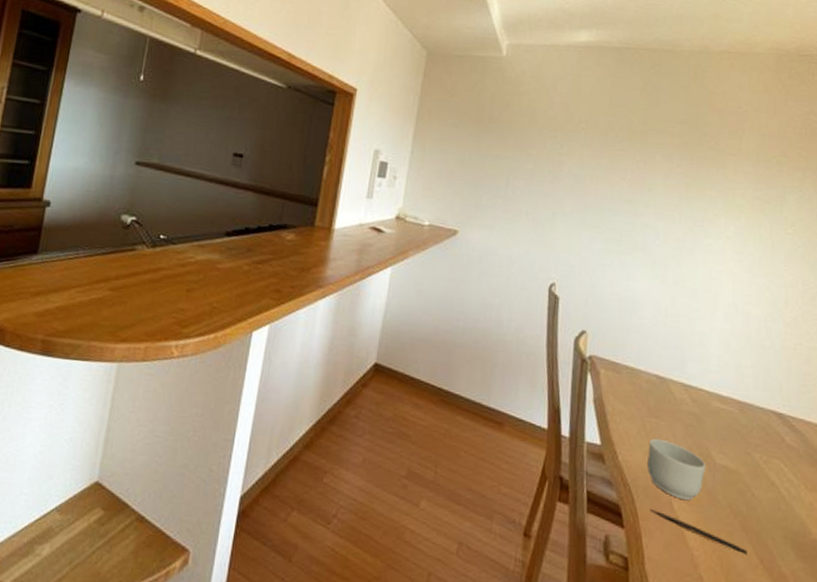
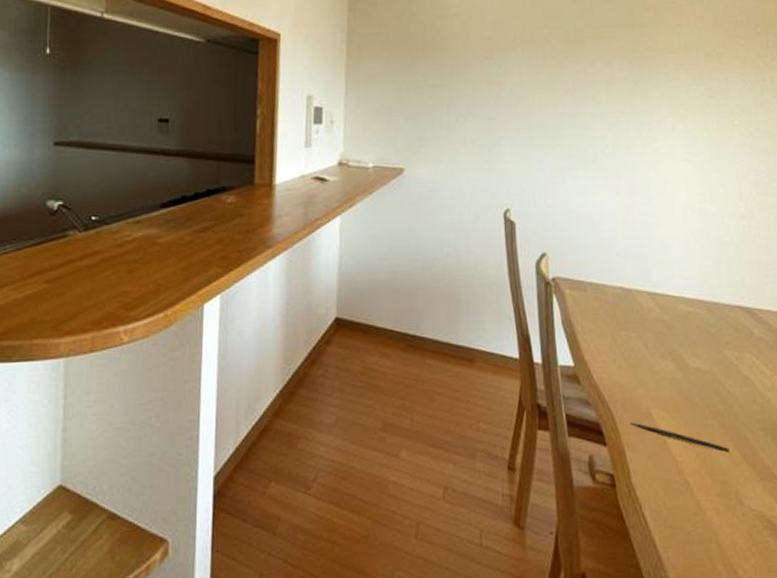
mug: present [647,438,705,501] -> none [621,351,680,409]

